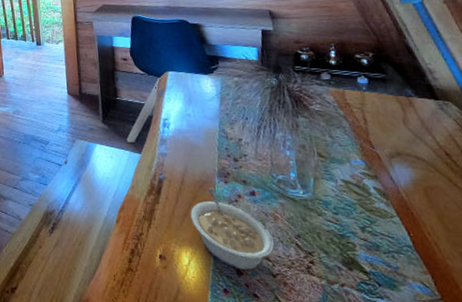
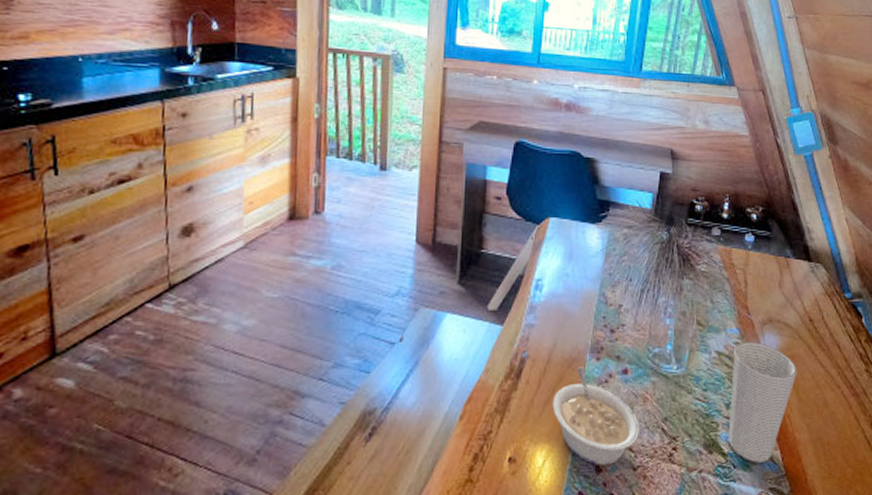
cup: none [361,173,440,285] -> present [728,342,797,463]

